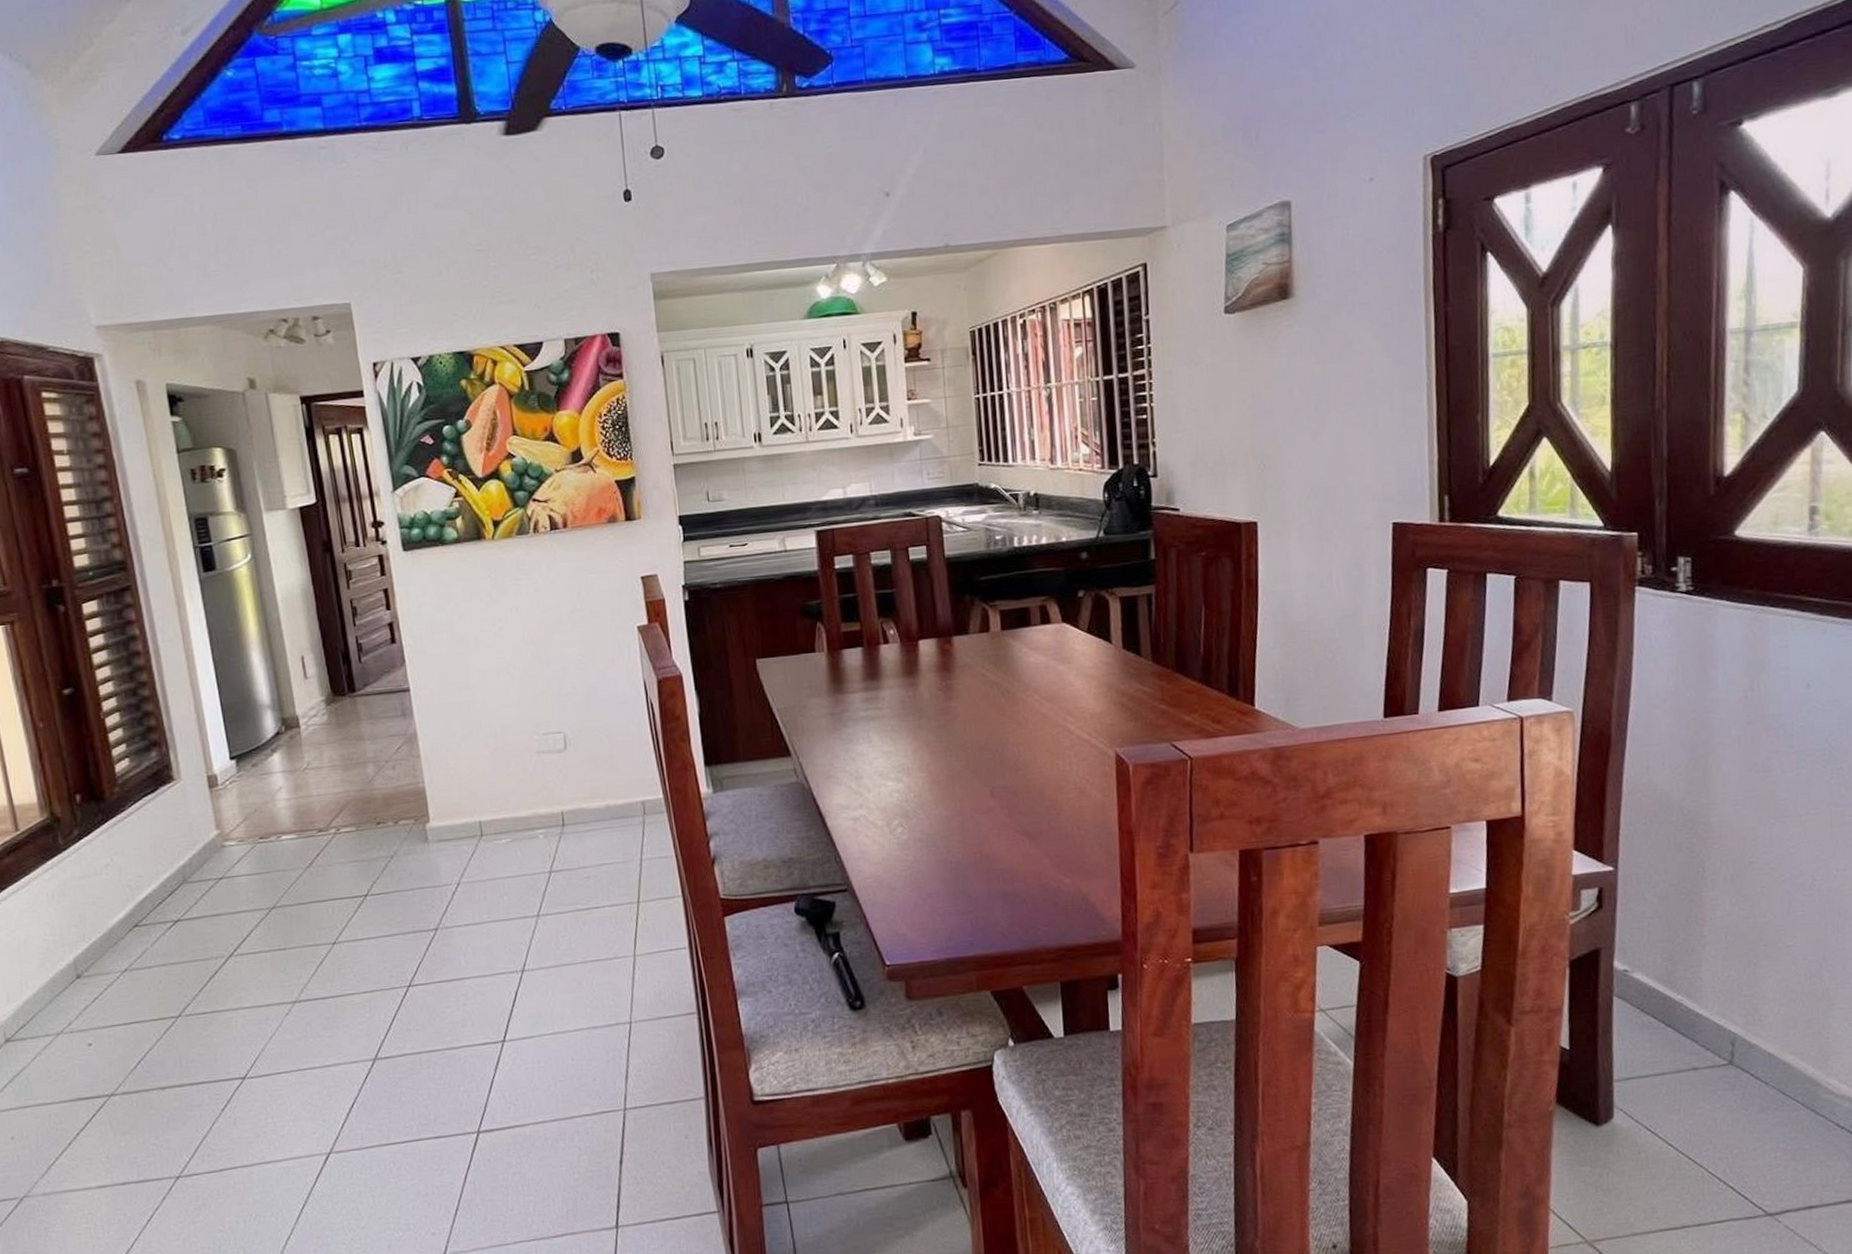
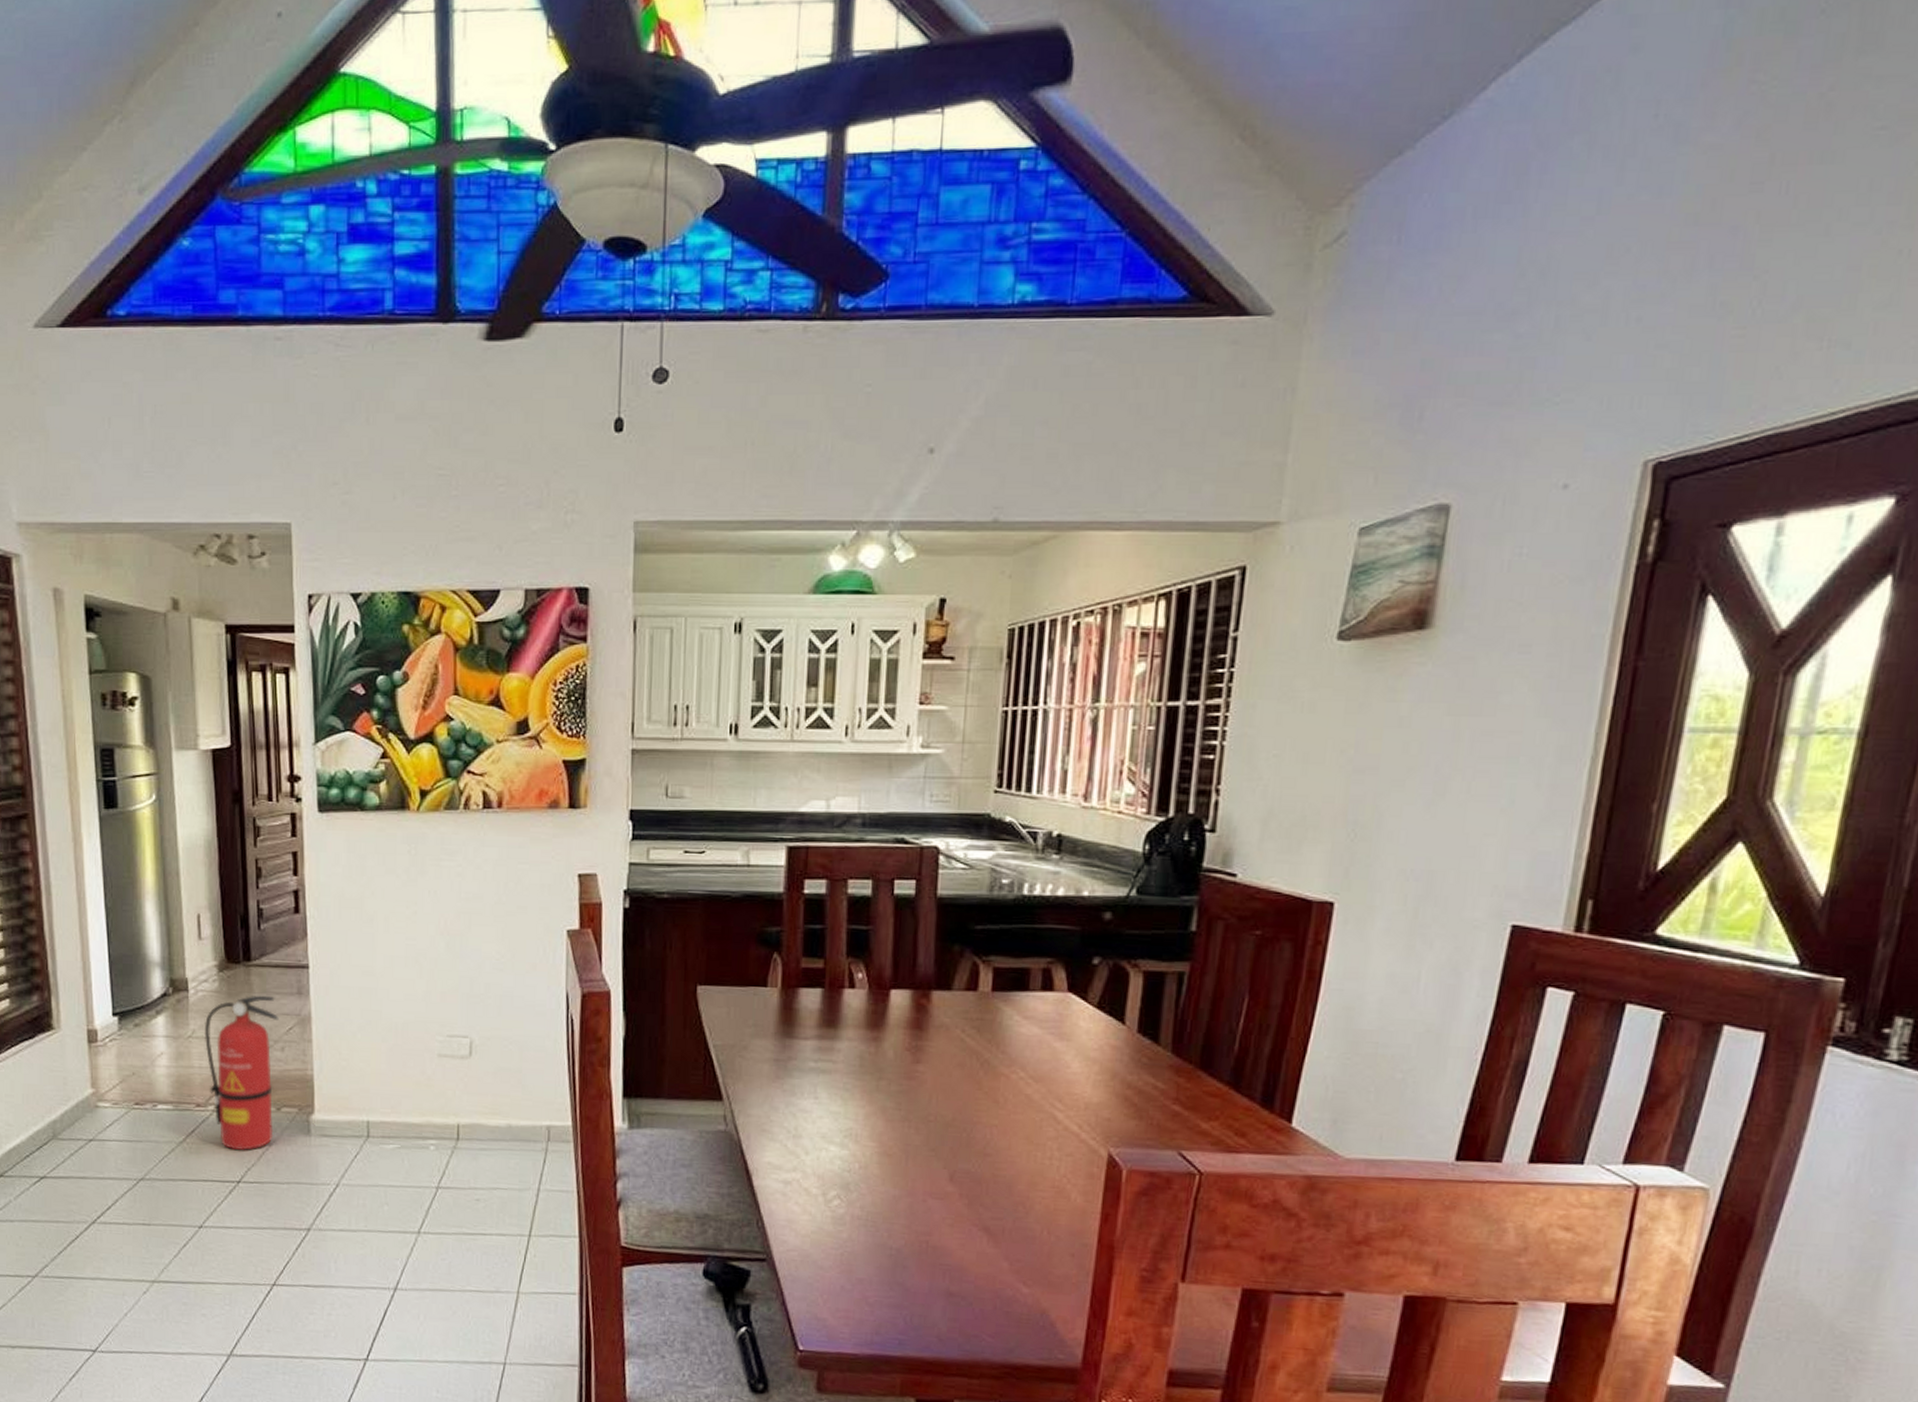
fire extinguisher: none [318,721,394,867] -> present [205,995,279,1151]

